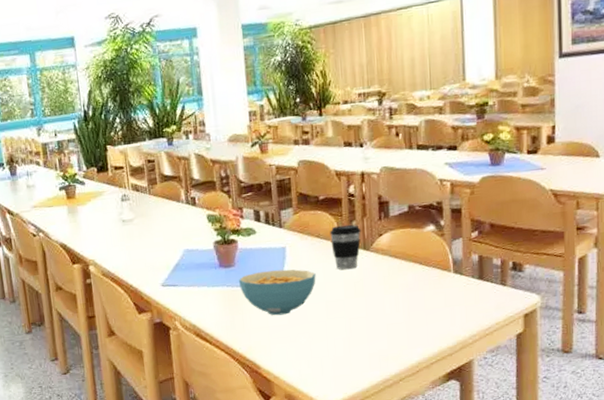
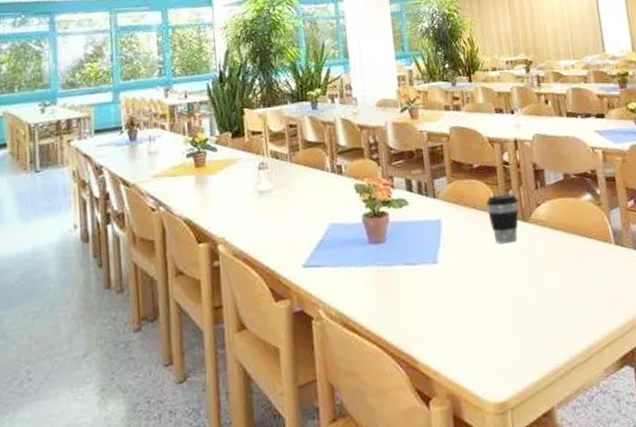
cereal bowl: present [238,269,316,316] -> none [390,244,475,299]

